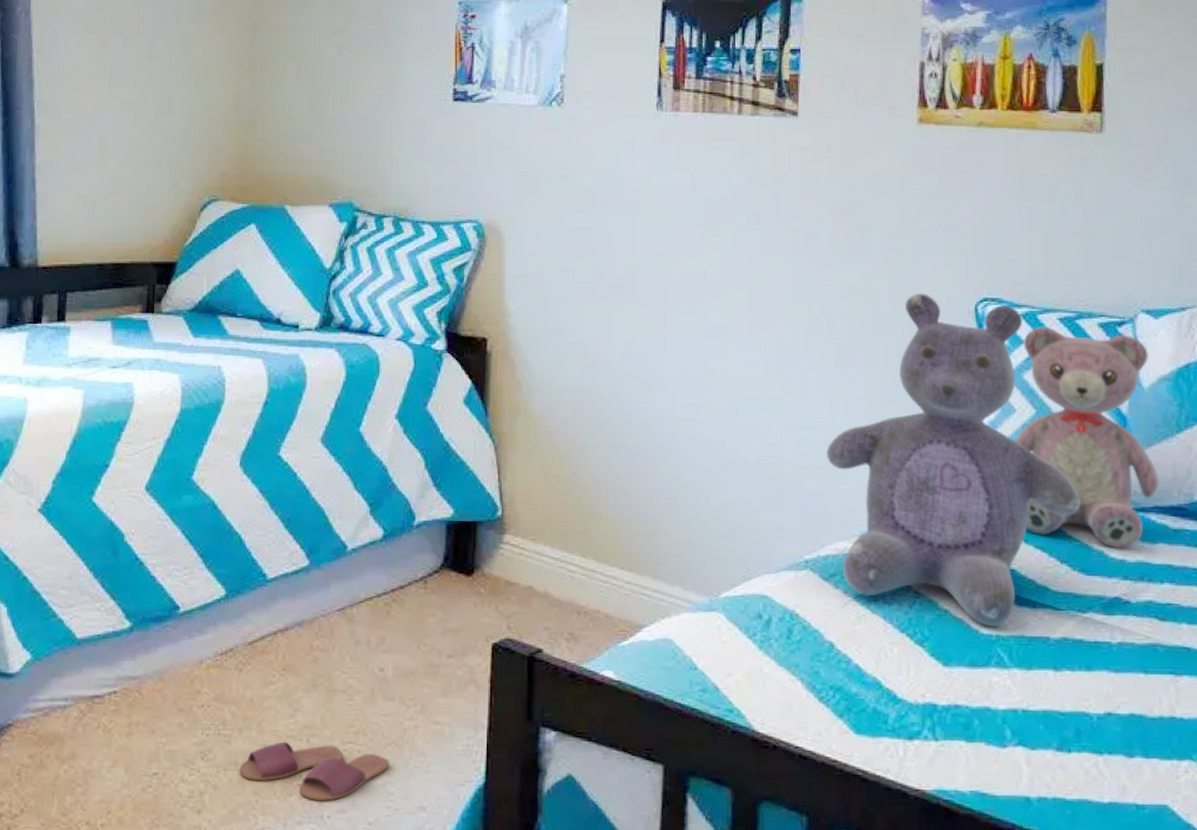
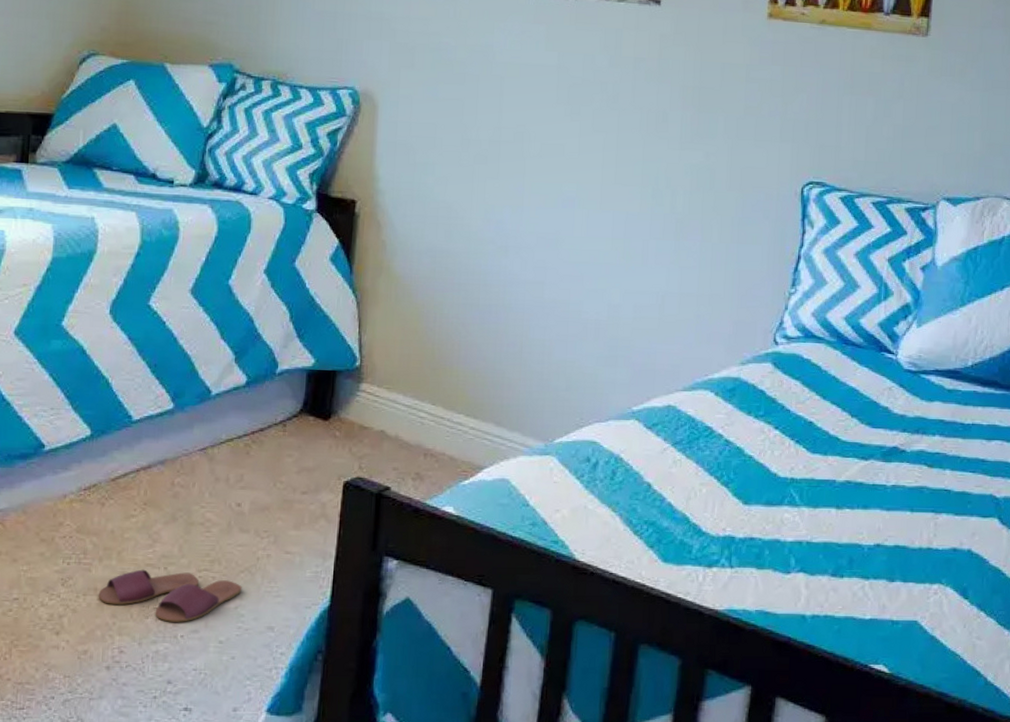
stuffed animal: present [826,293,1080,626] -> none [659,175,873,471]
teddy bear: present [1014,327,1159,548] -> none [823,209,945,405]

